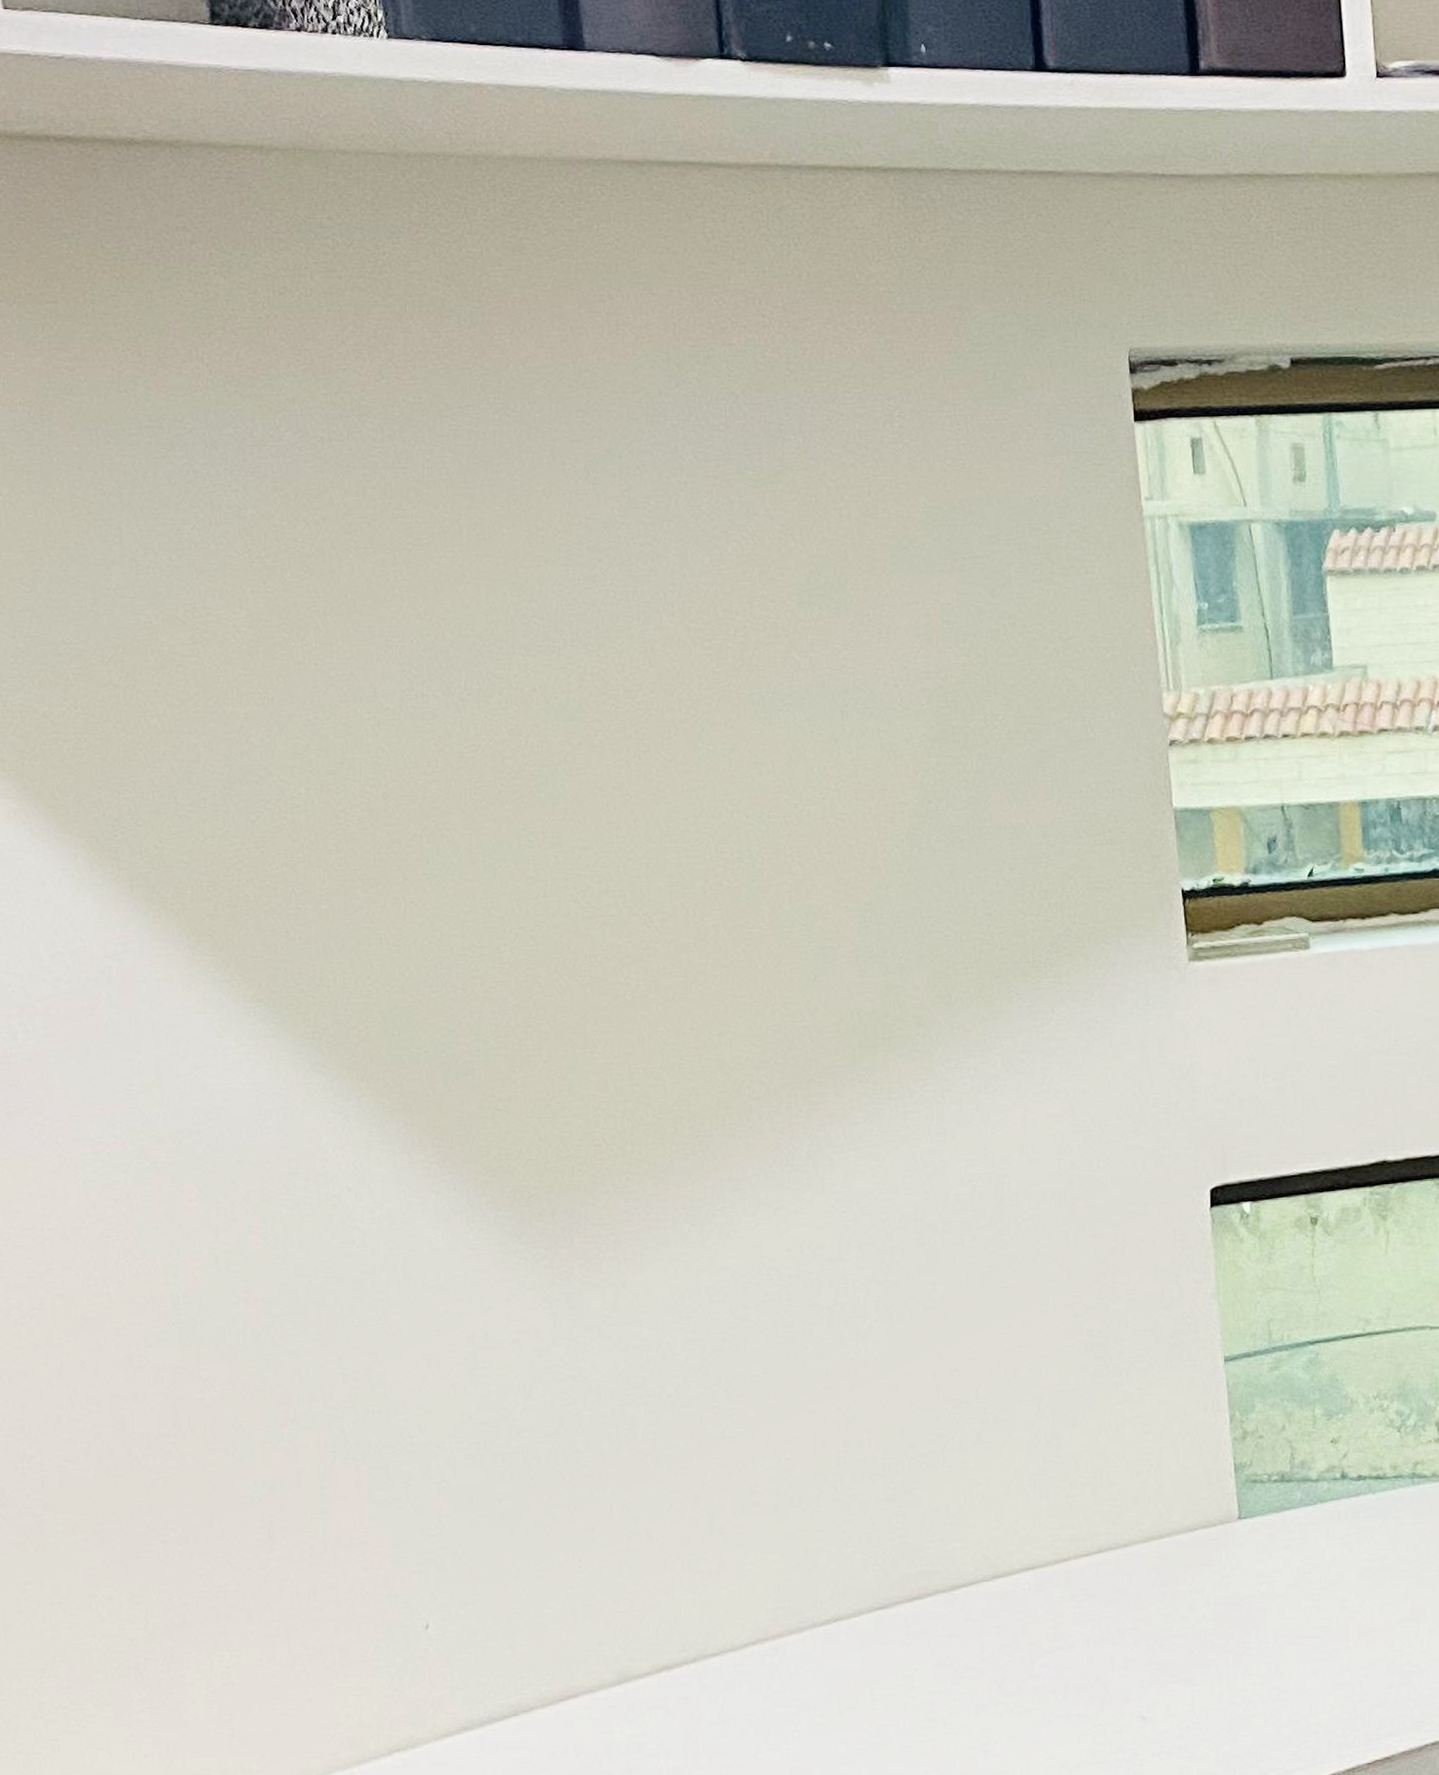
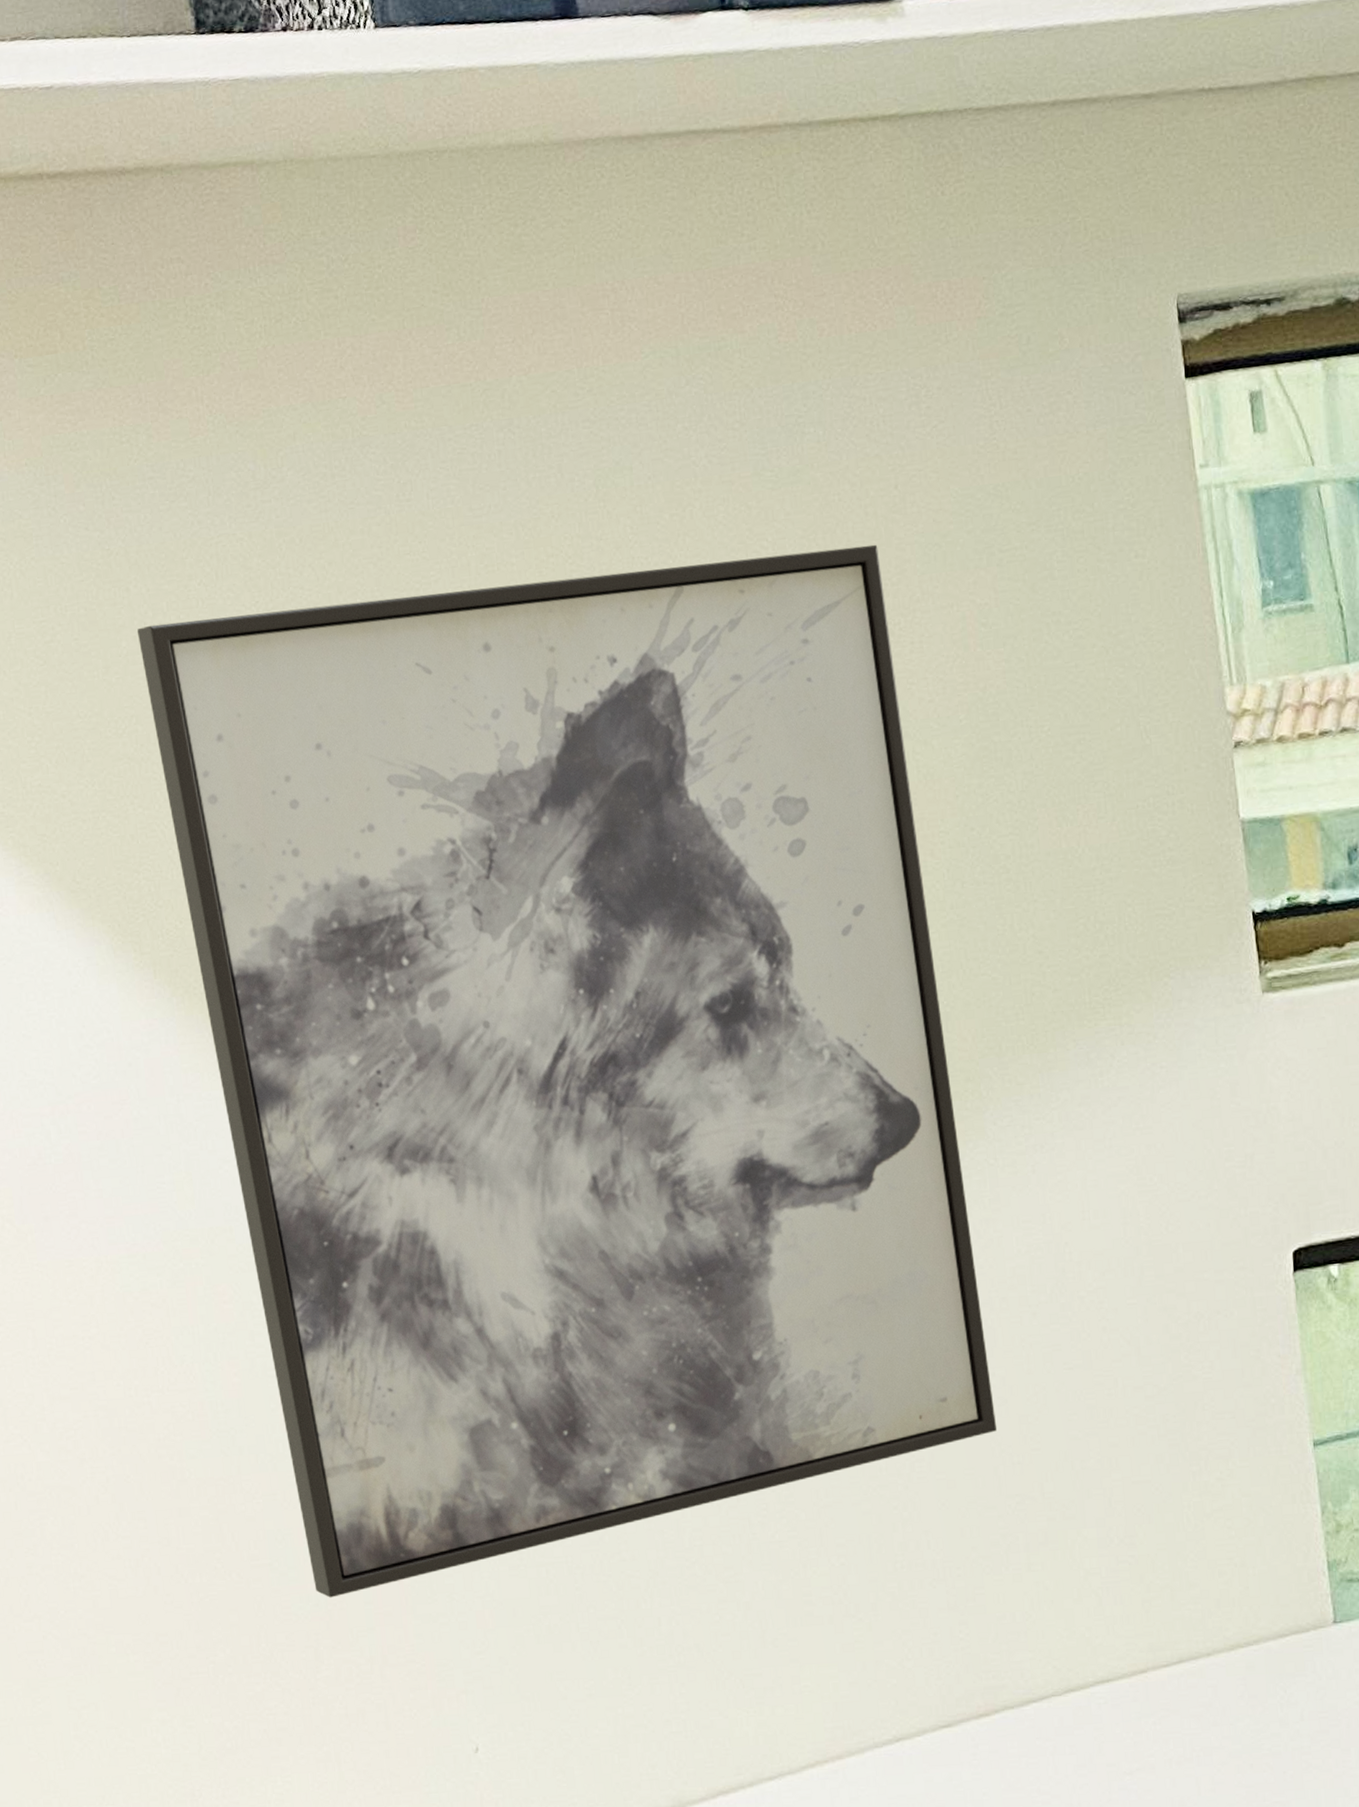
wall art: none [127,543,937,1482] -> present [136,544,998,1598]

